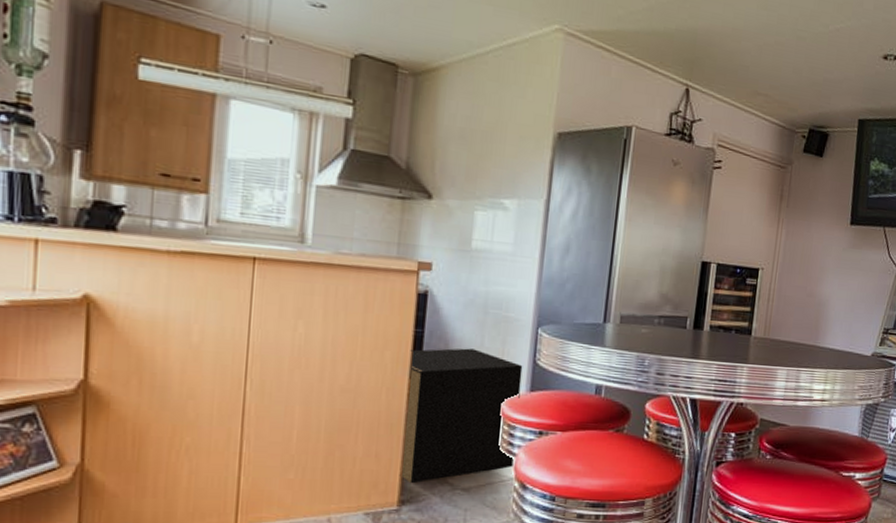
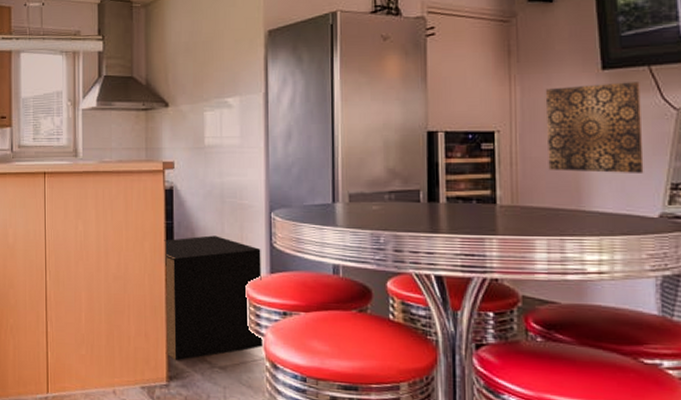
wall art: none [797,235,876,318] -> present [545,82,644,173]

